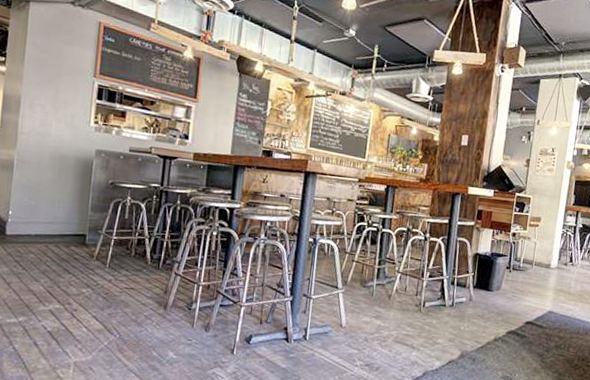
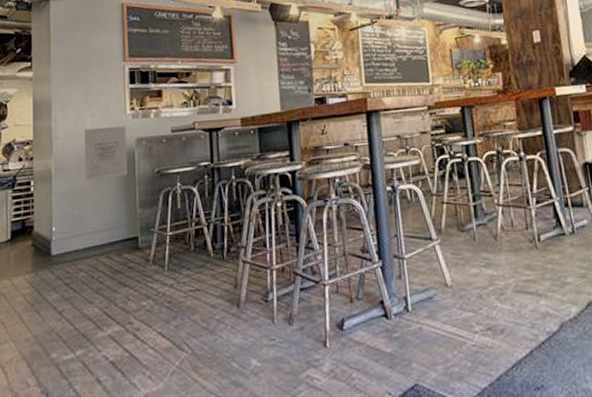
wall art: none [44,131,89,181] -> present [84,126,128,181]

